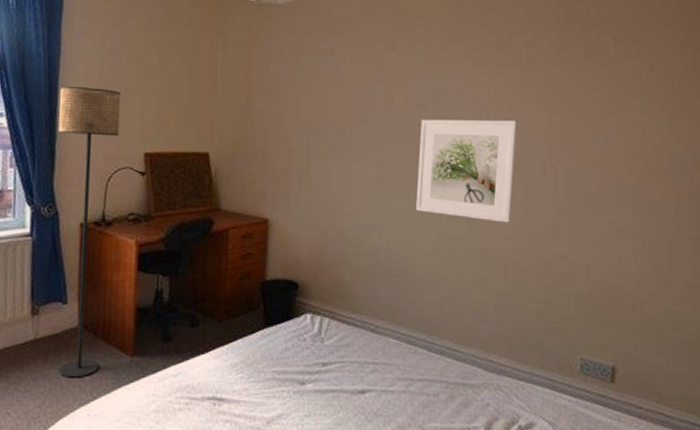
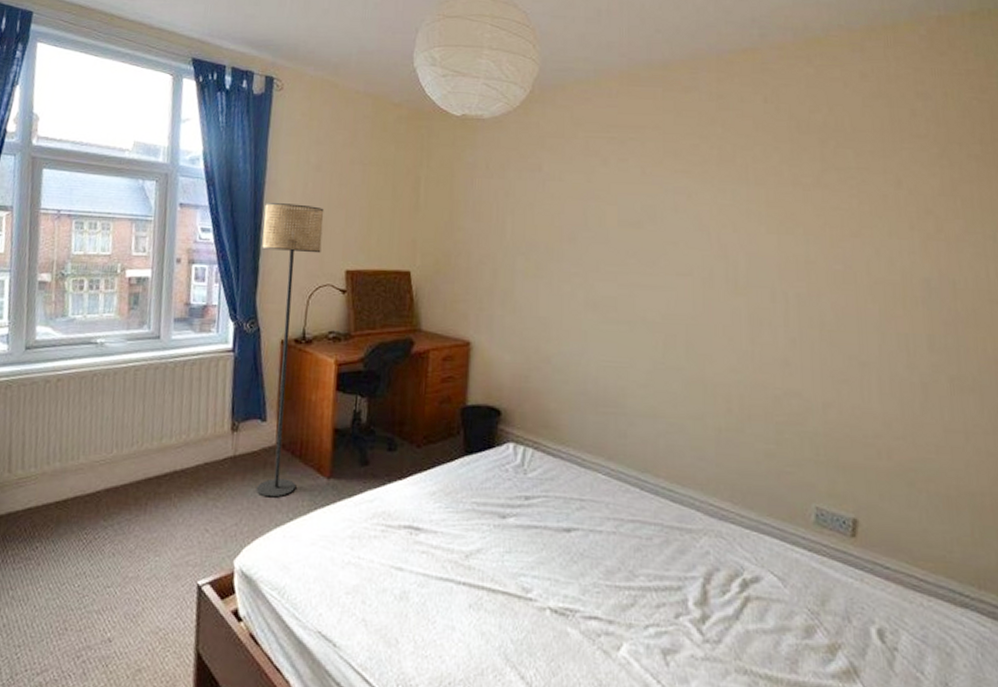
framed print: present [415,119,517,223] -> none [627,239,742,353]

